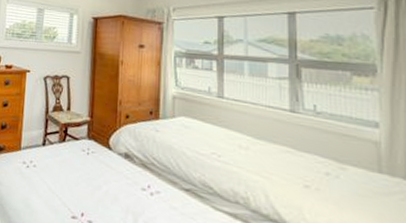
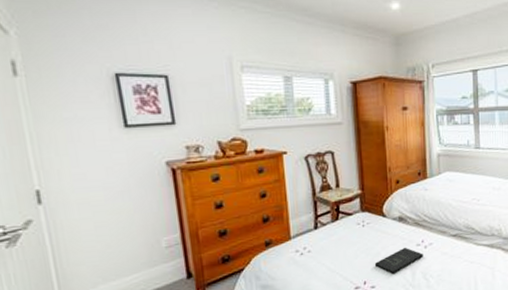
book: none [94,187,148,214] -> present [374,247,423,274]

